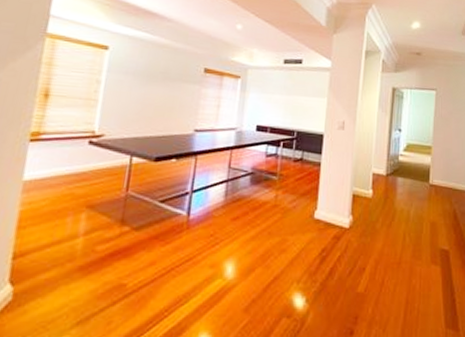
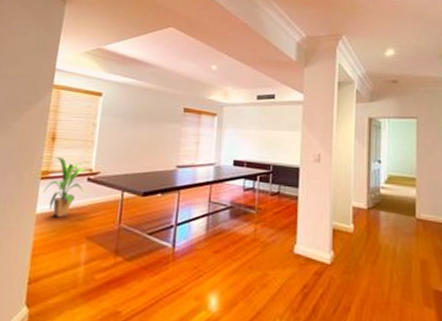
house plant: none [32,116,91,185] -> present [43,156,89,218]

